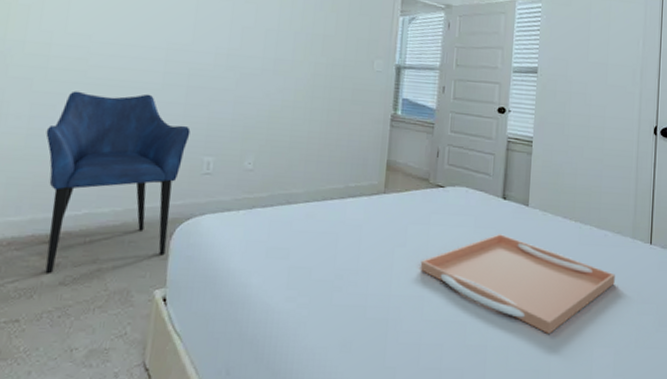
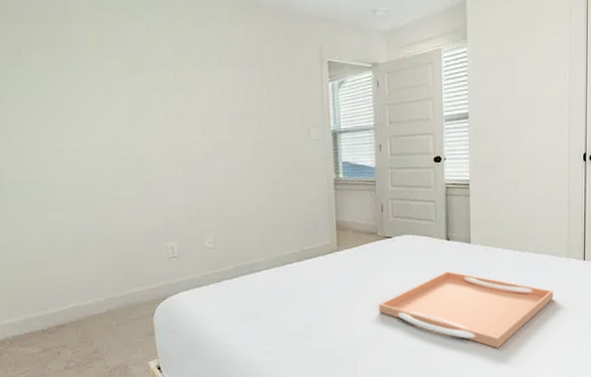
armchair: present [45,91,191,274] -> none [17,193,151,362]

